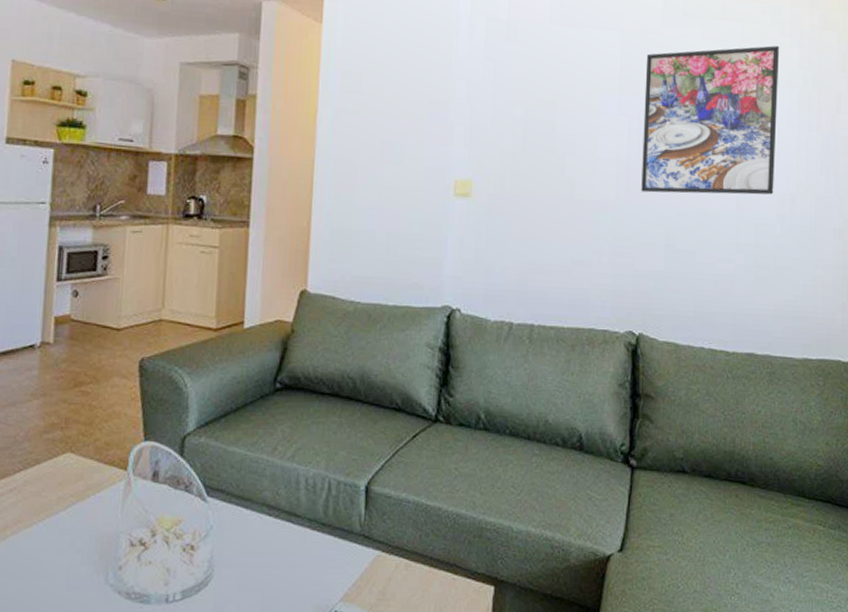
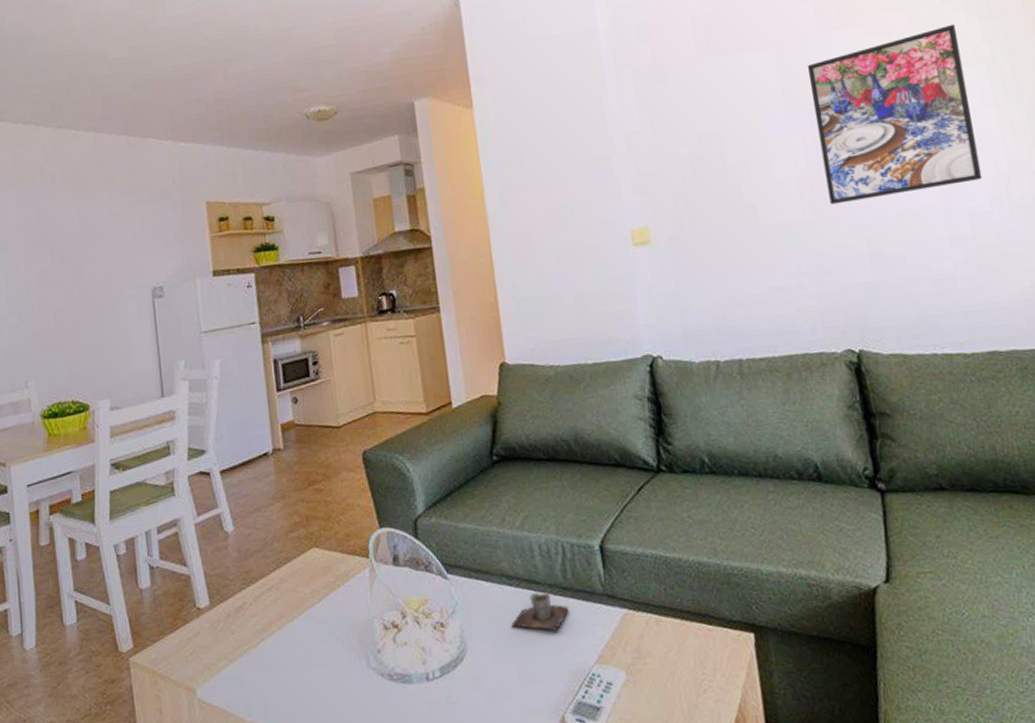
cup: none [263,526,324,567] -> present [511,592,569,632]

